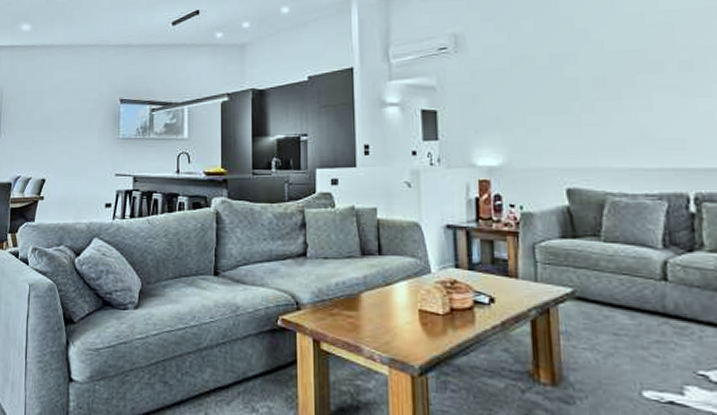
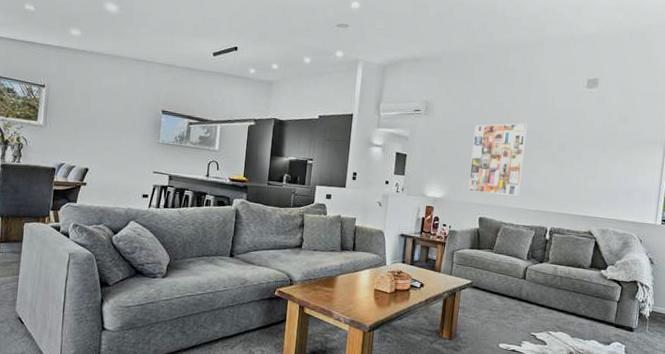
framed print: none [534,41,627,151] -> present [468,123,528,196]

